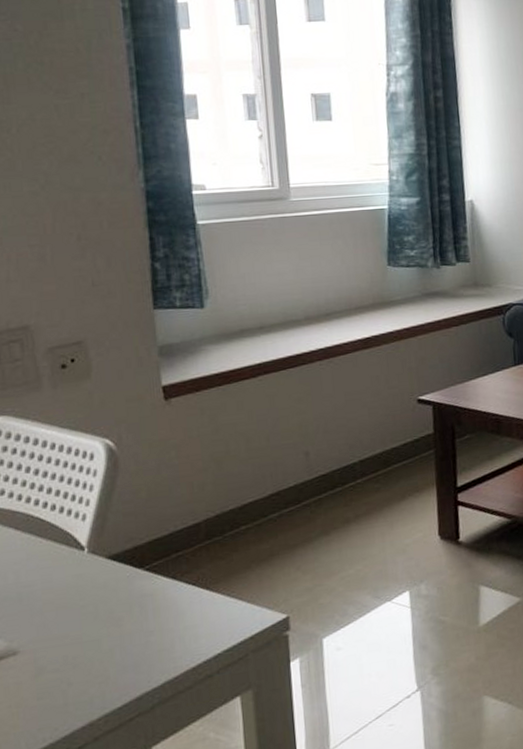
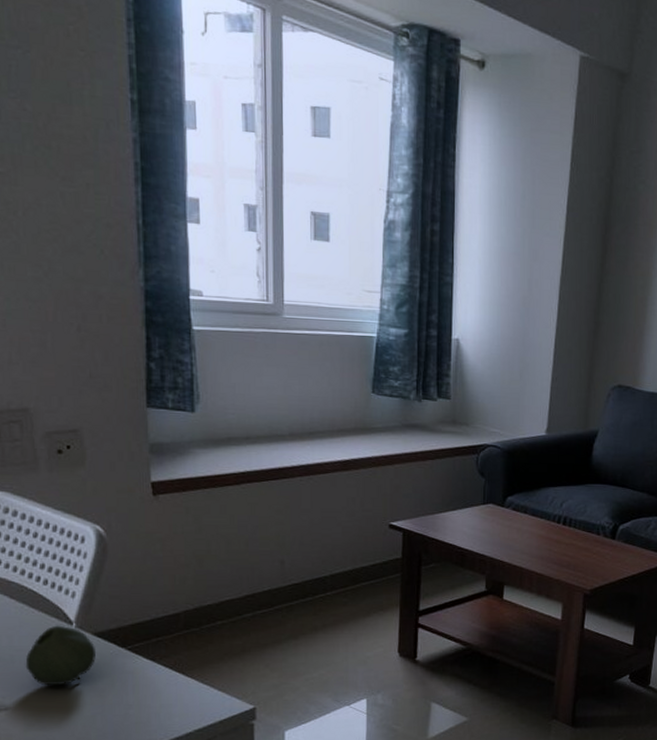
fruit: none [34,552,112,622] -> present [25,625,97,686]

